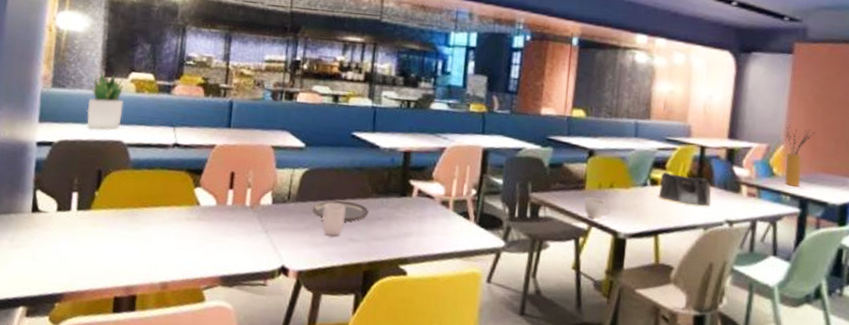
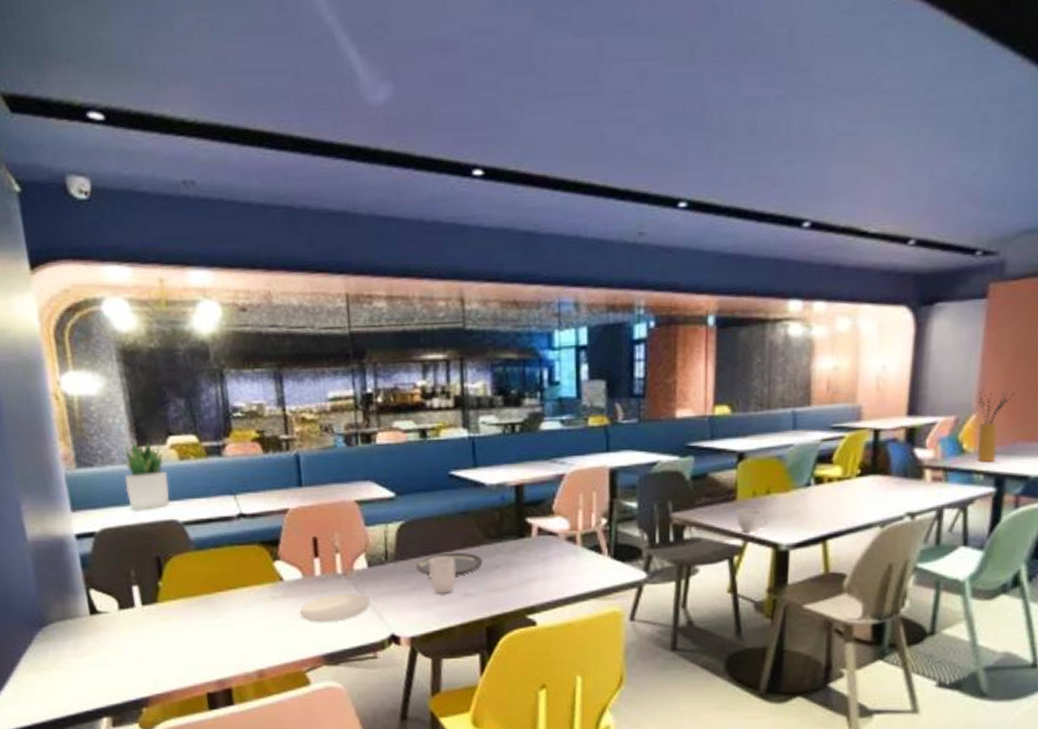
plate: none [208,223,269,247] -> present [300,594,370,622]
saddlebag: present [658,172,712,207] -> none [825,466,889,502]

